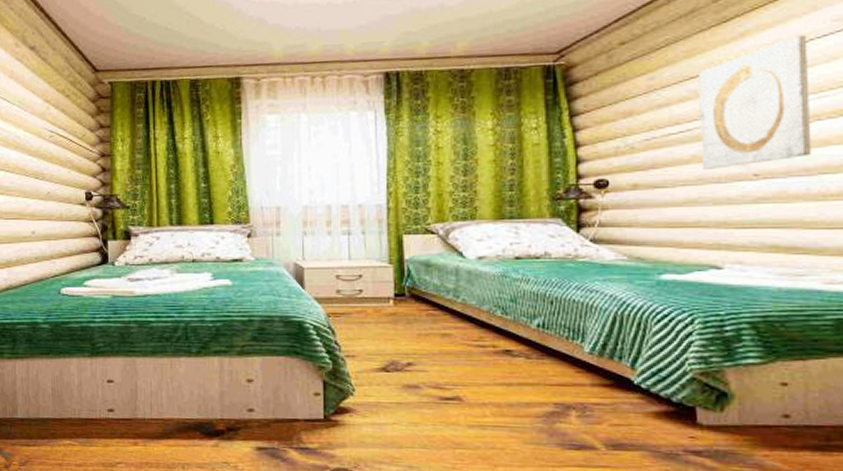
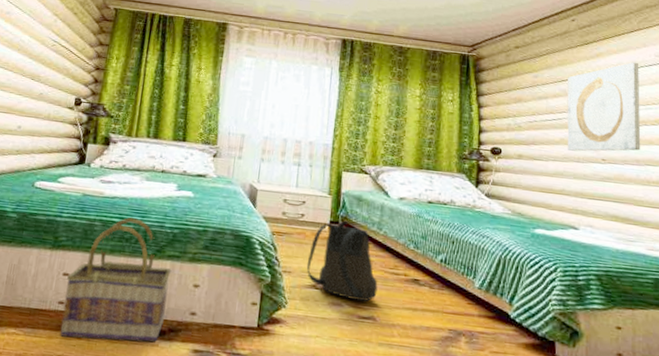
basket: none [111,315,220,445] -> present [59,217,172,342]
backpack: none [372,291,461,382] -> present [306,220,378,302]

